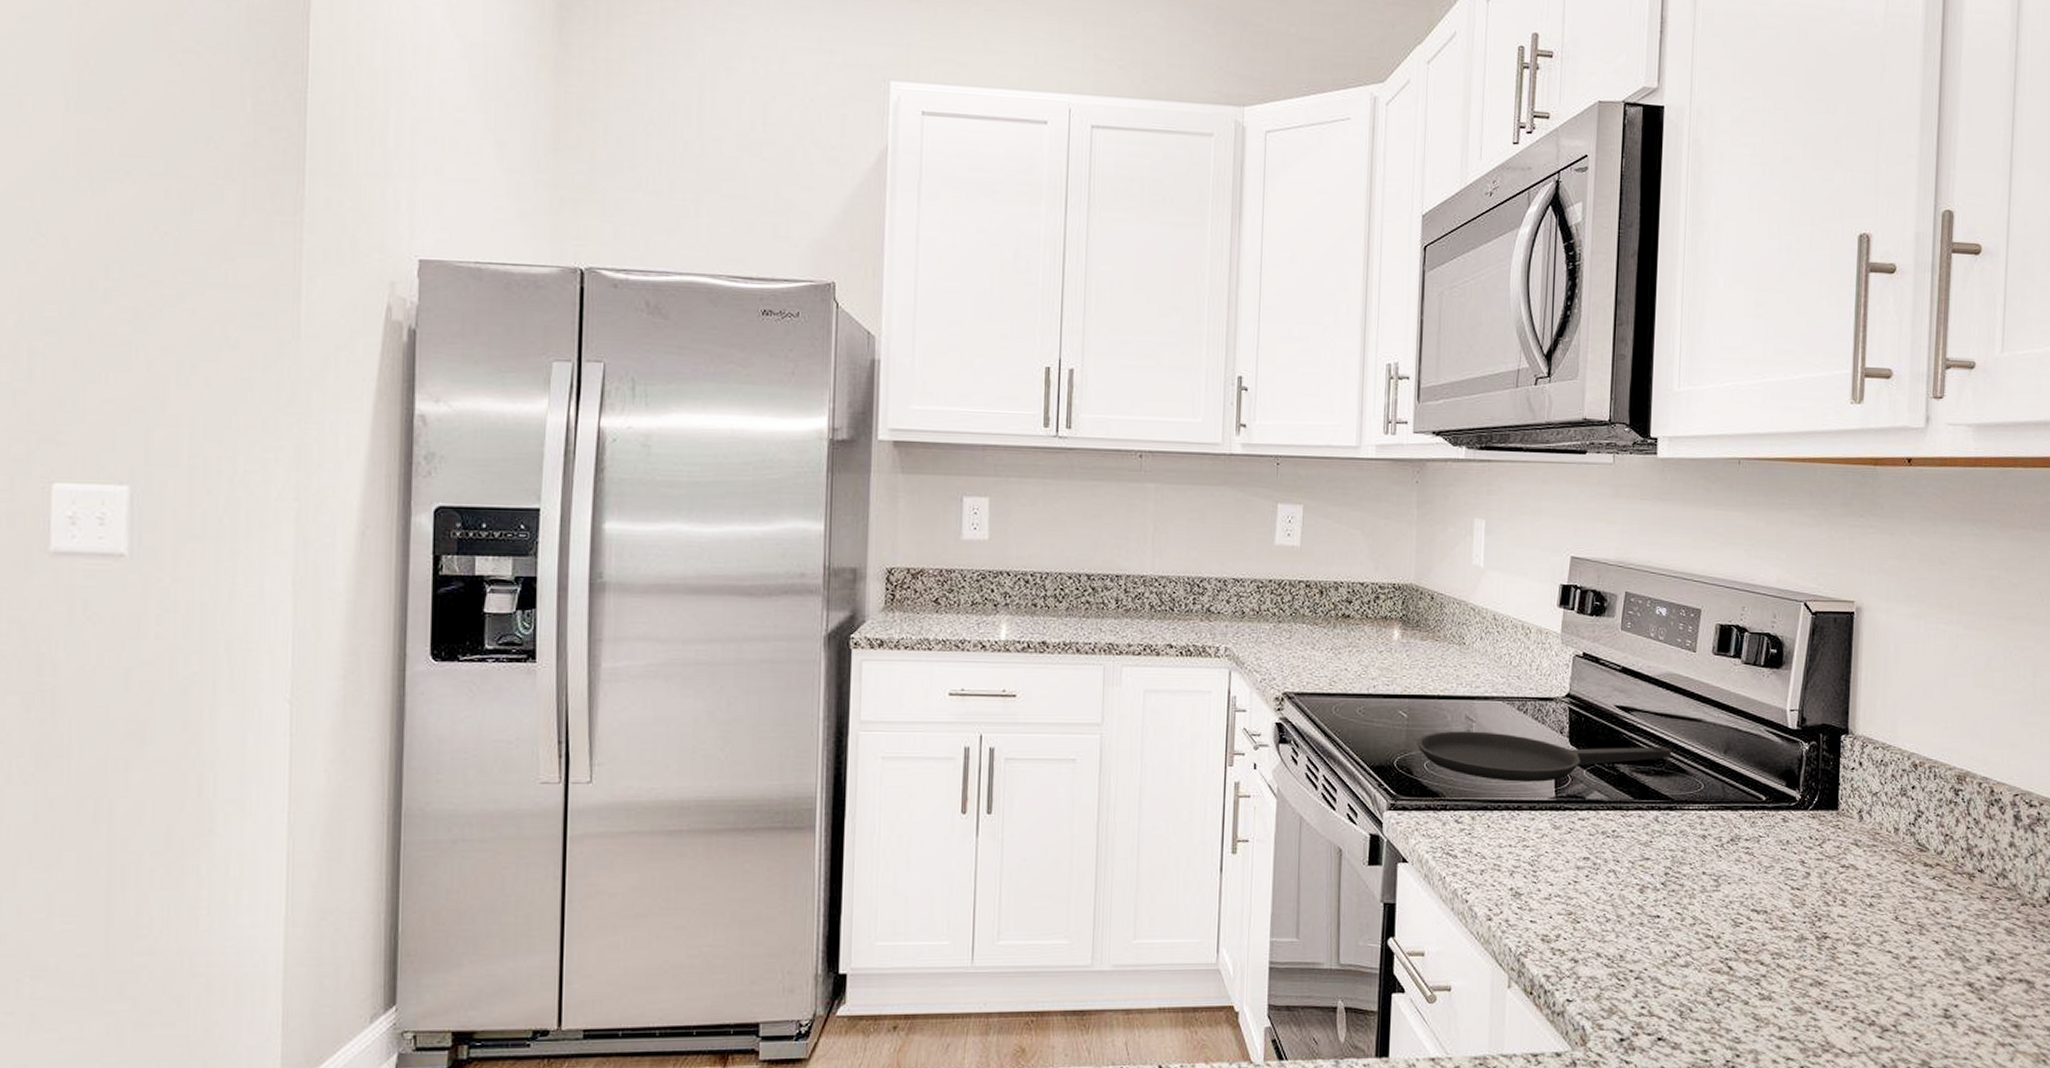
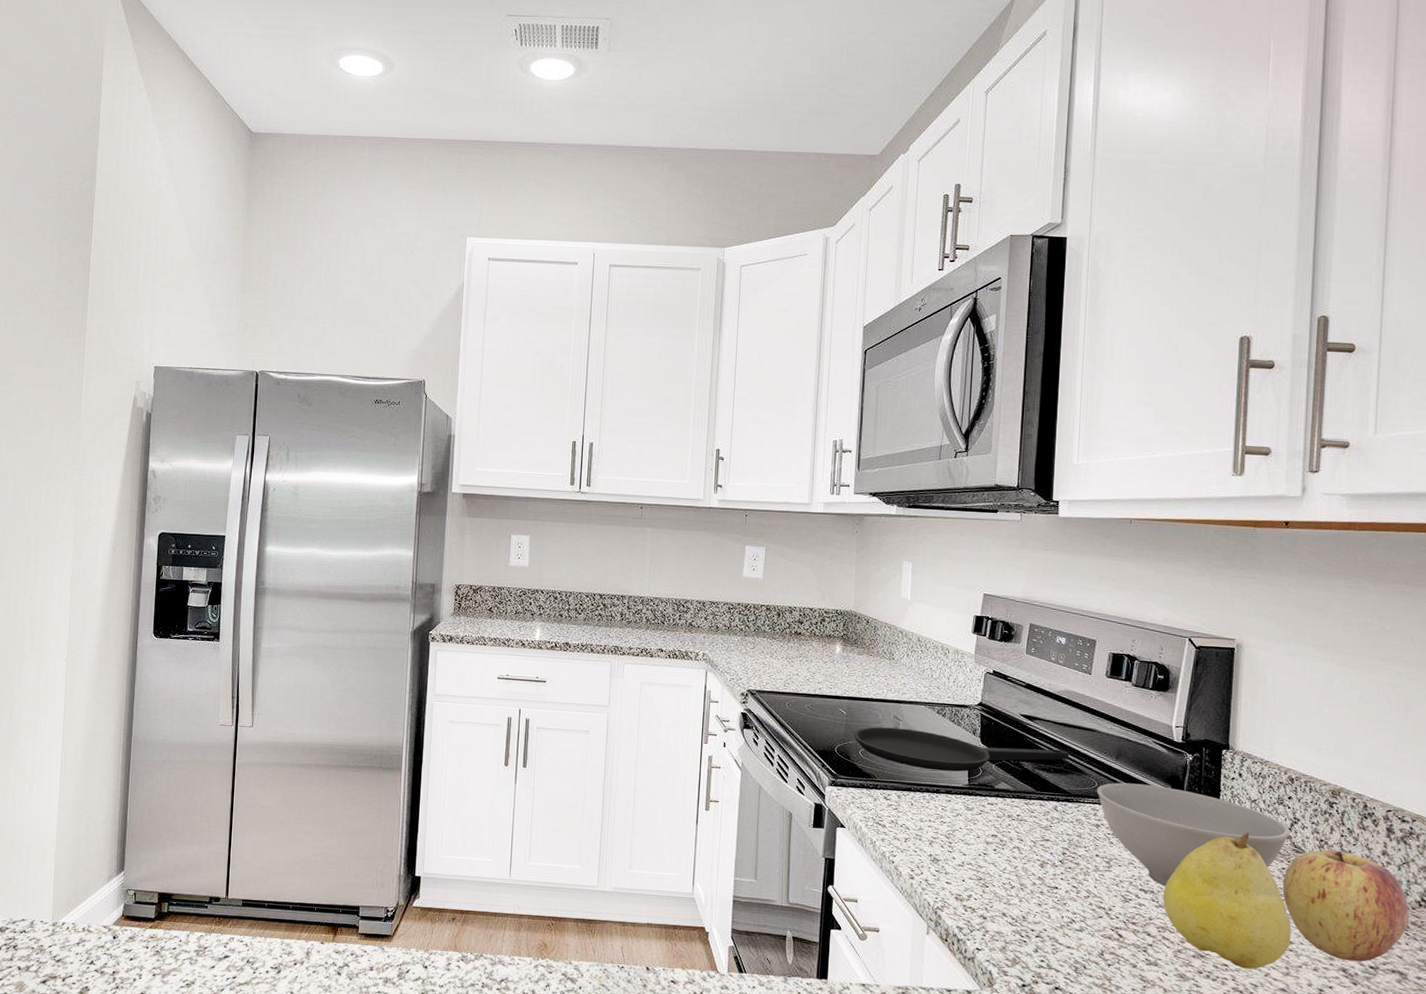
bowl: none [1702,782,1914,904] -> present [1096,782,1291,887]
fruit: none [1777,830,1915,994] -> present [1163,831,1292,969]
apple: none [1905,845,2037,973] -> present [1282,849,1409,962]

